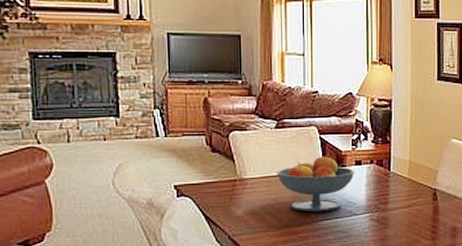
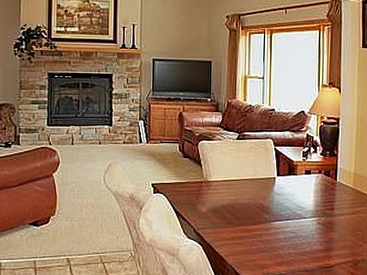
fruit bowl: present [277,156,355,212] -> none [237,165,305,214]

